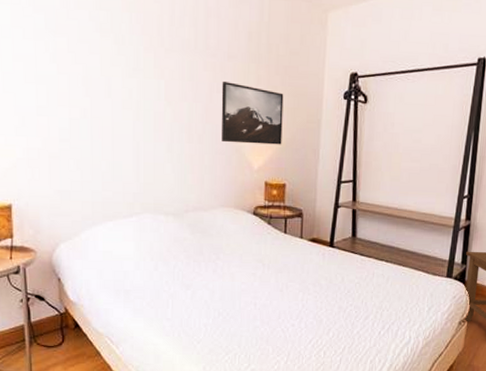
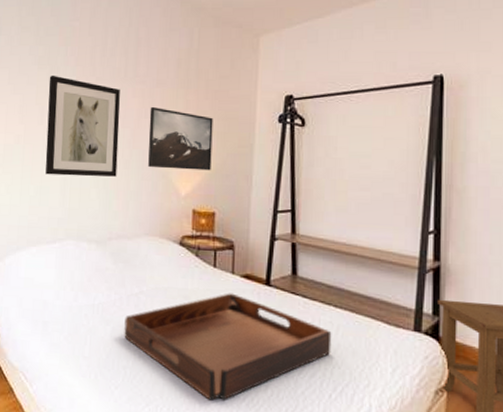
wall art: none [113,44,192,152] -> present [45,75,120,177]
serving tray: none [204,255,383,345] -> present [124,293,332,401]

